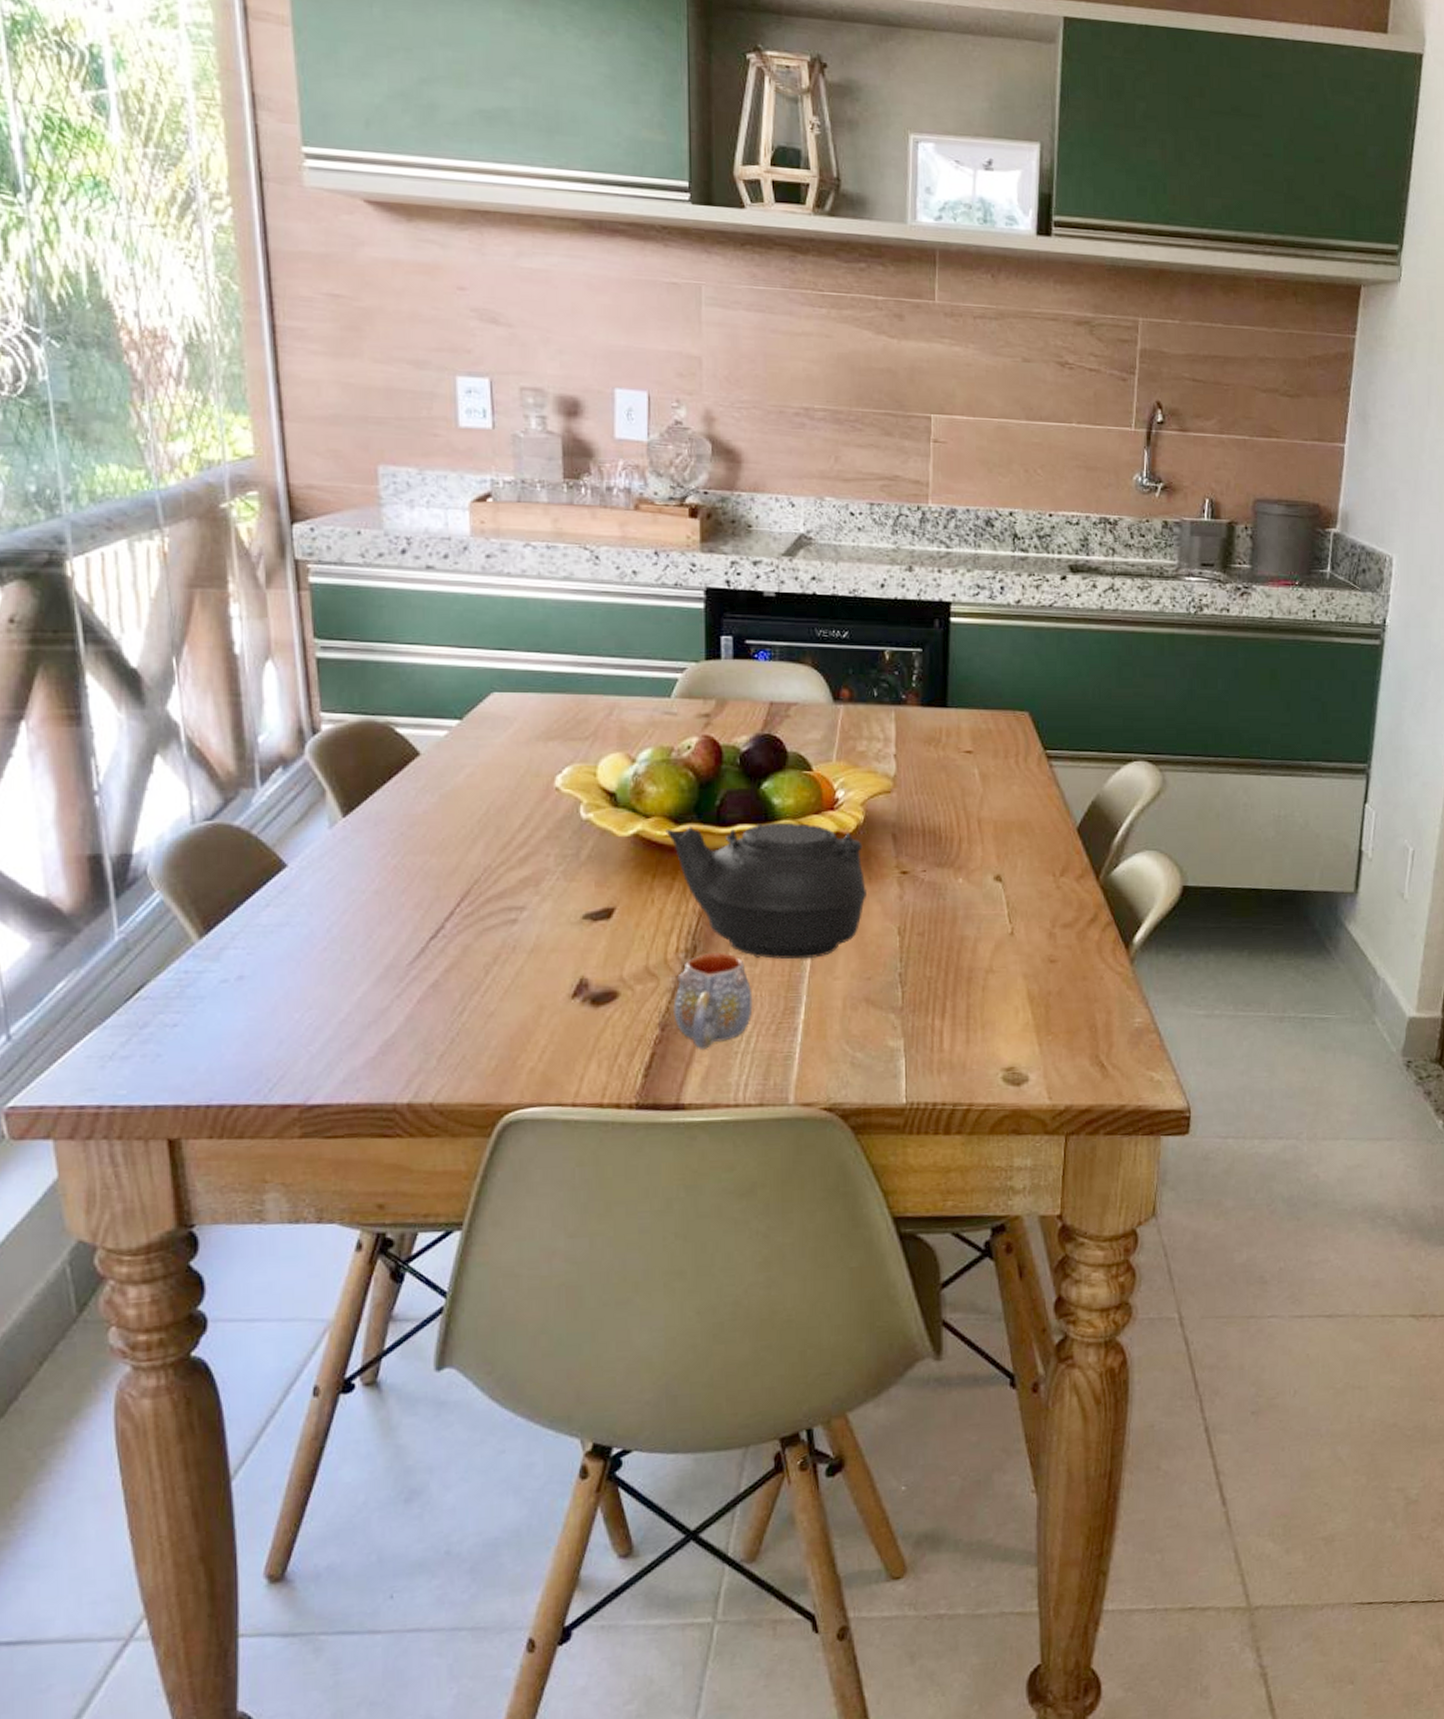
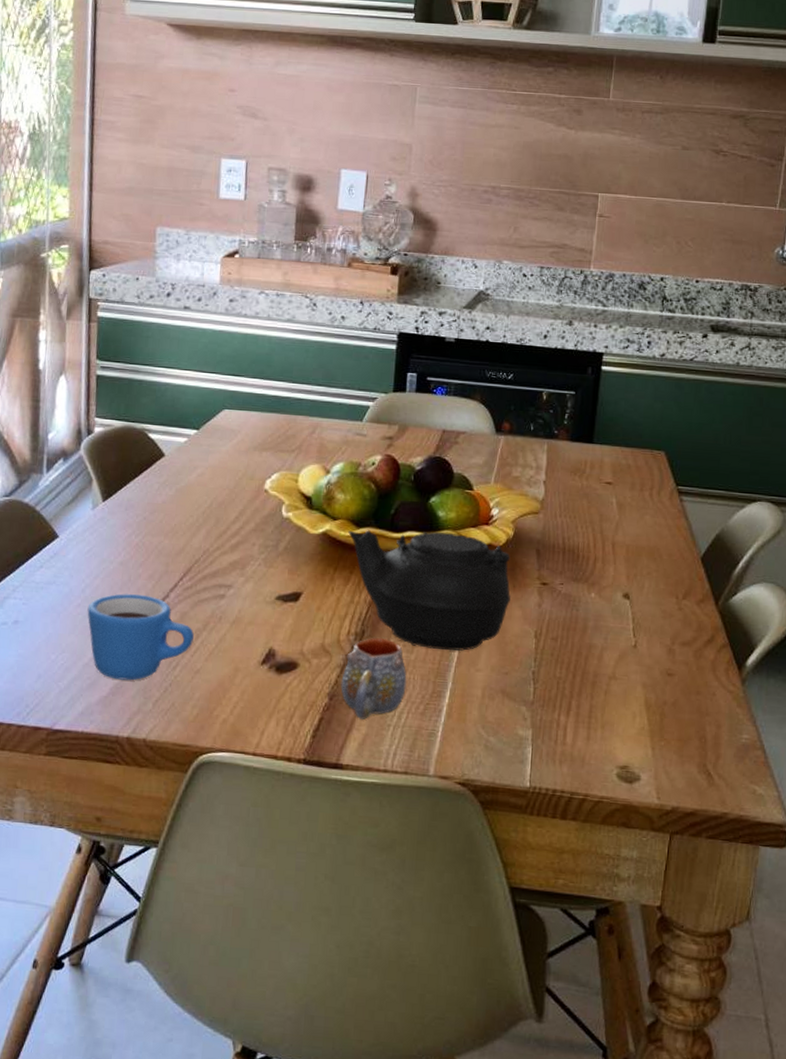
mug: none [337,928,482,1035] -> present [87,593,194,681]

